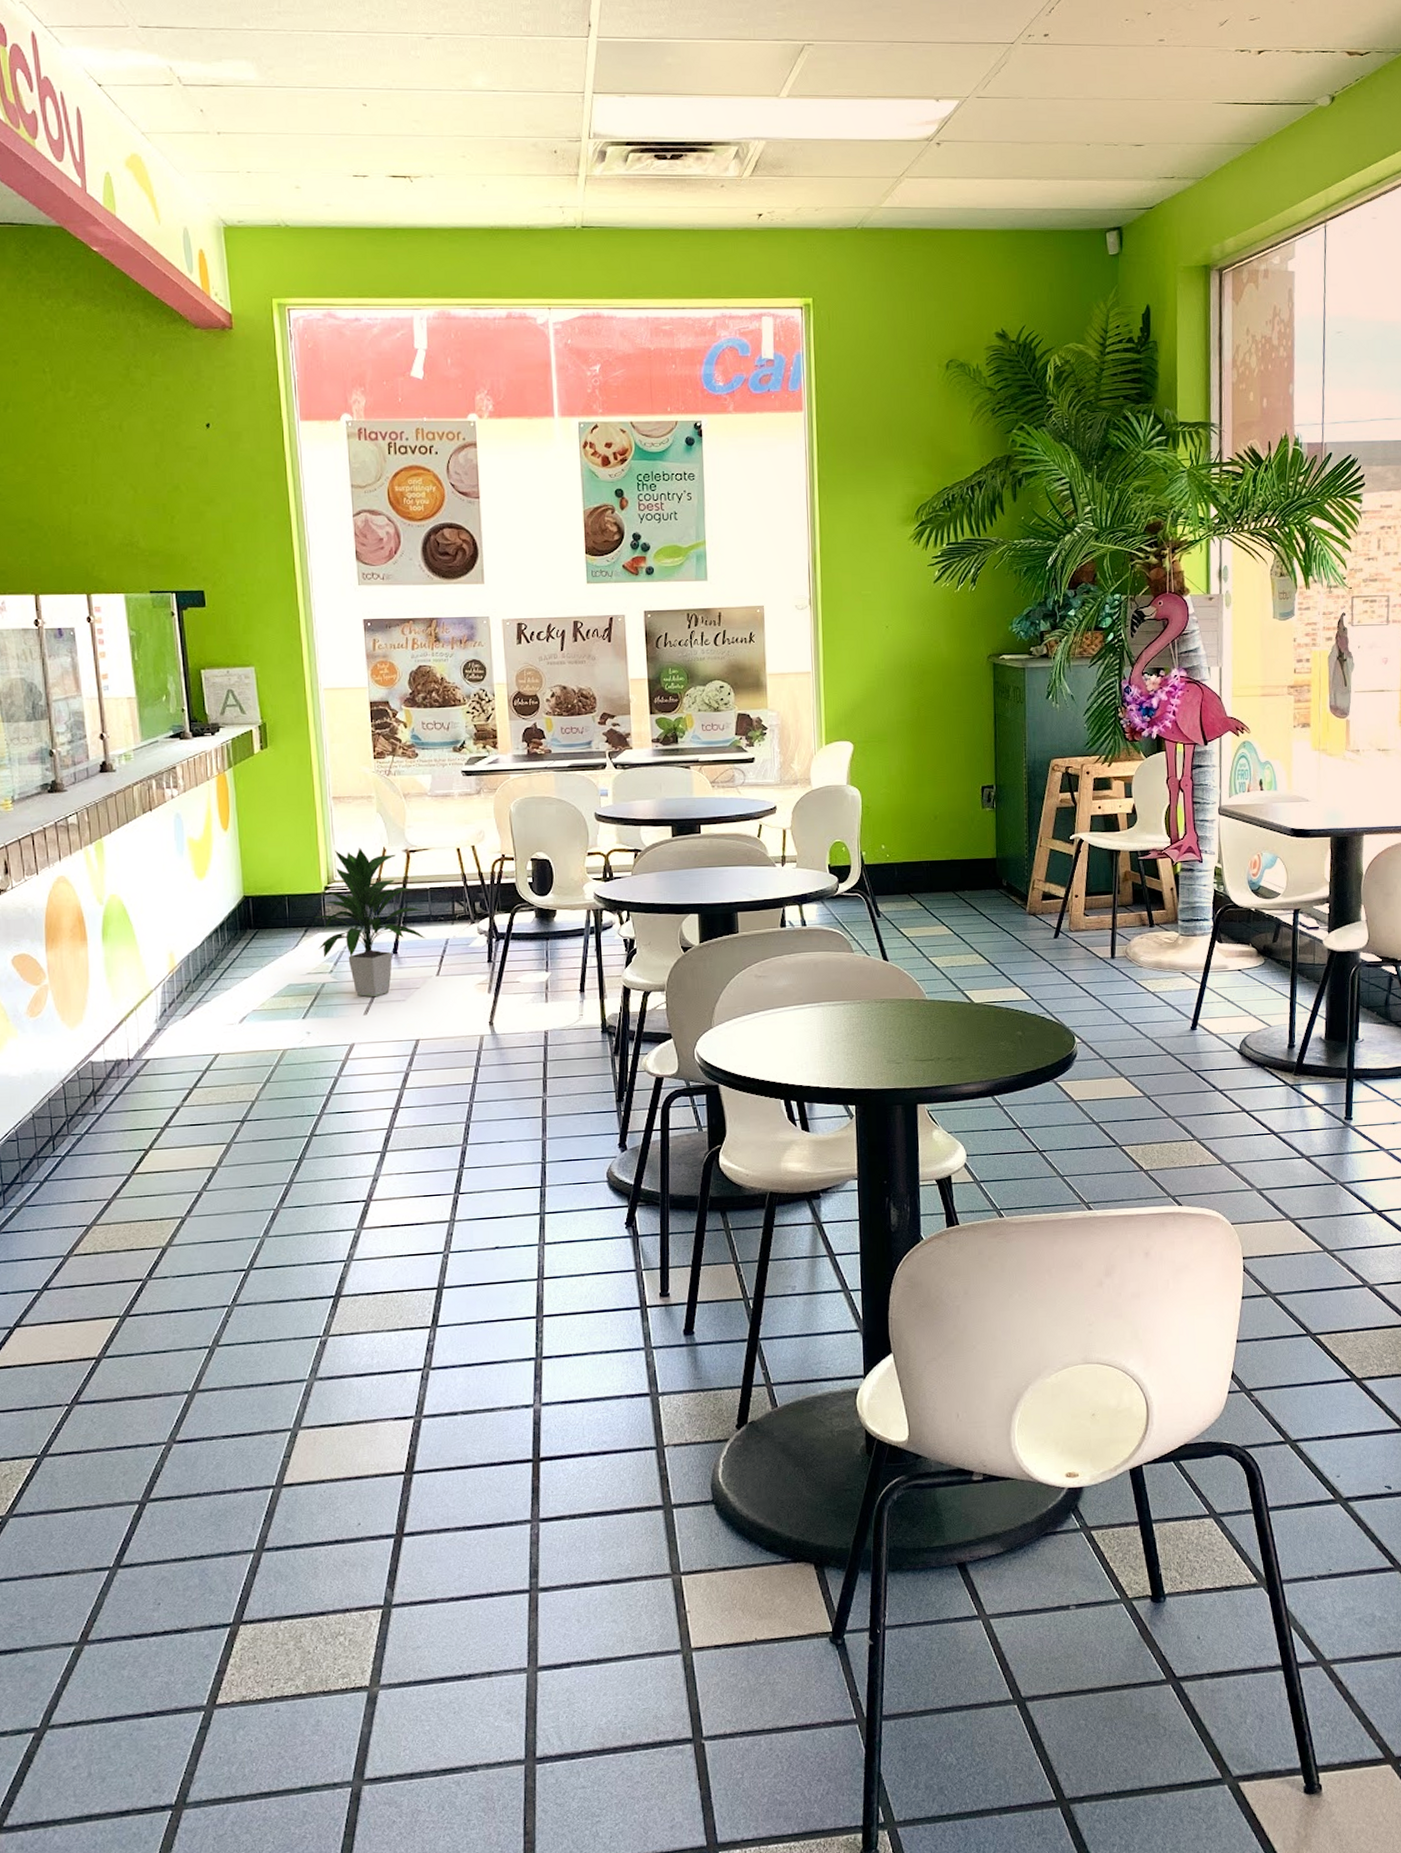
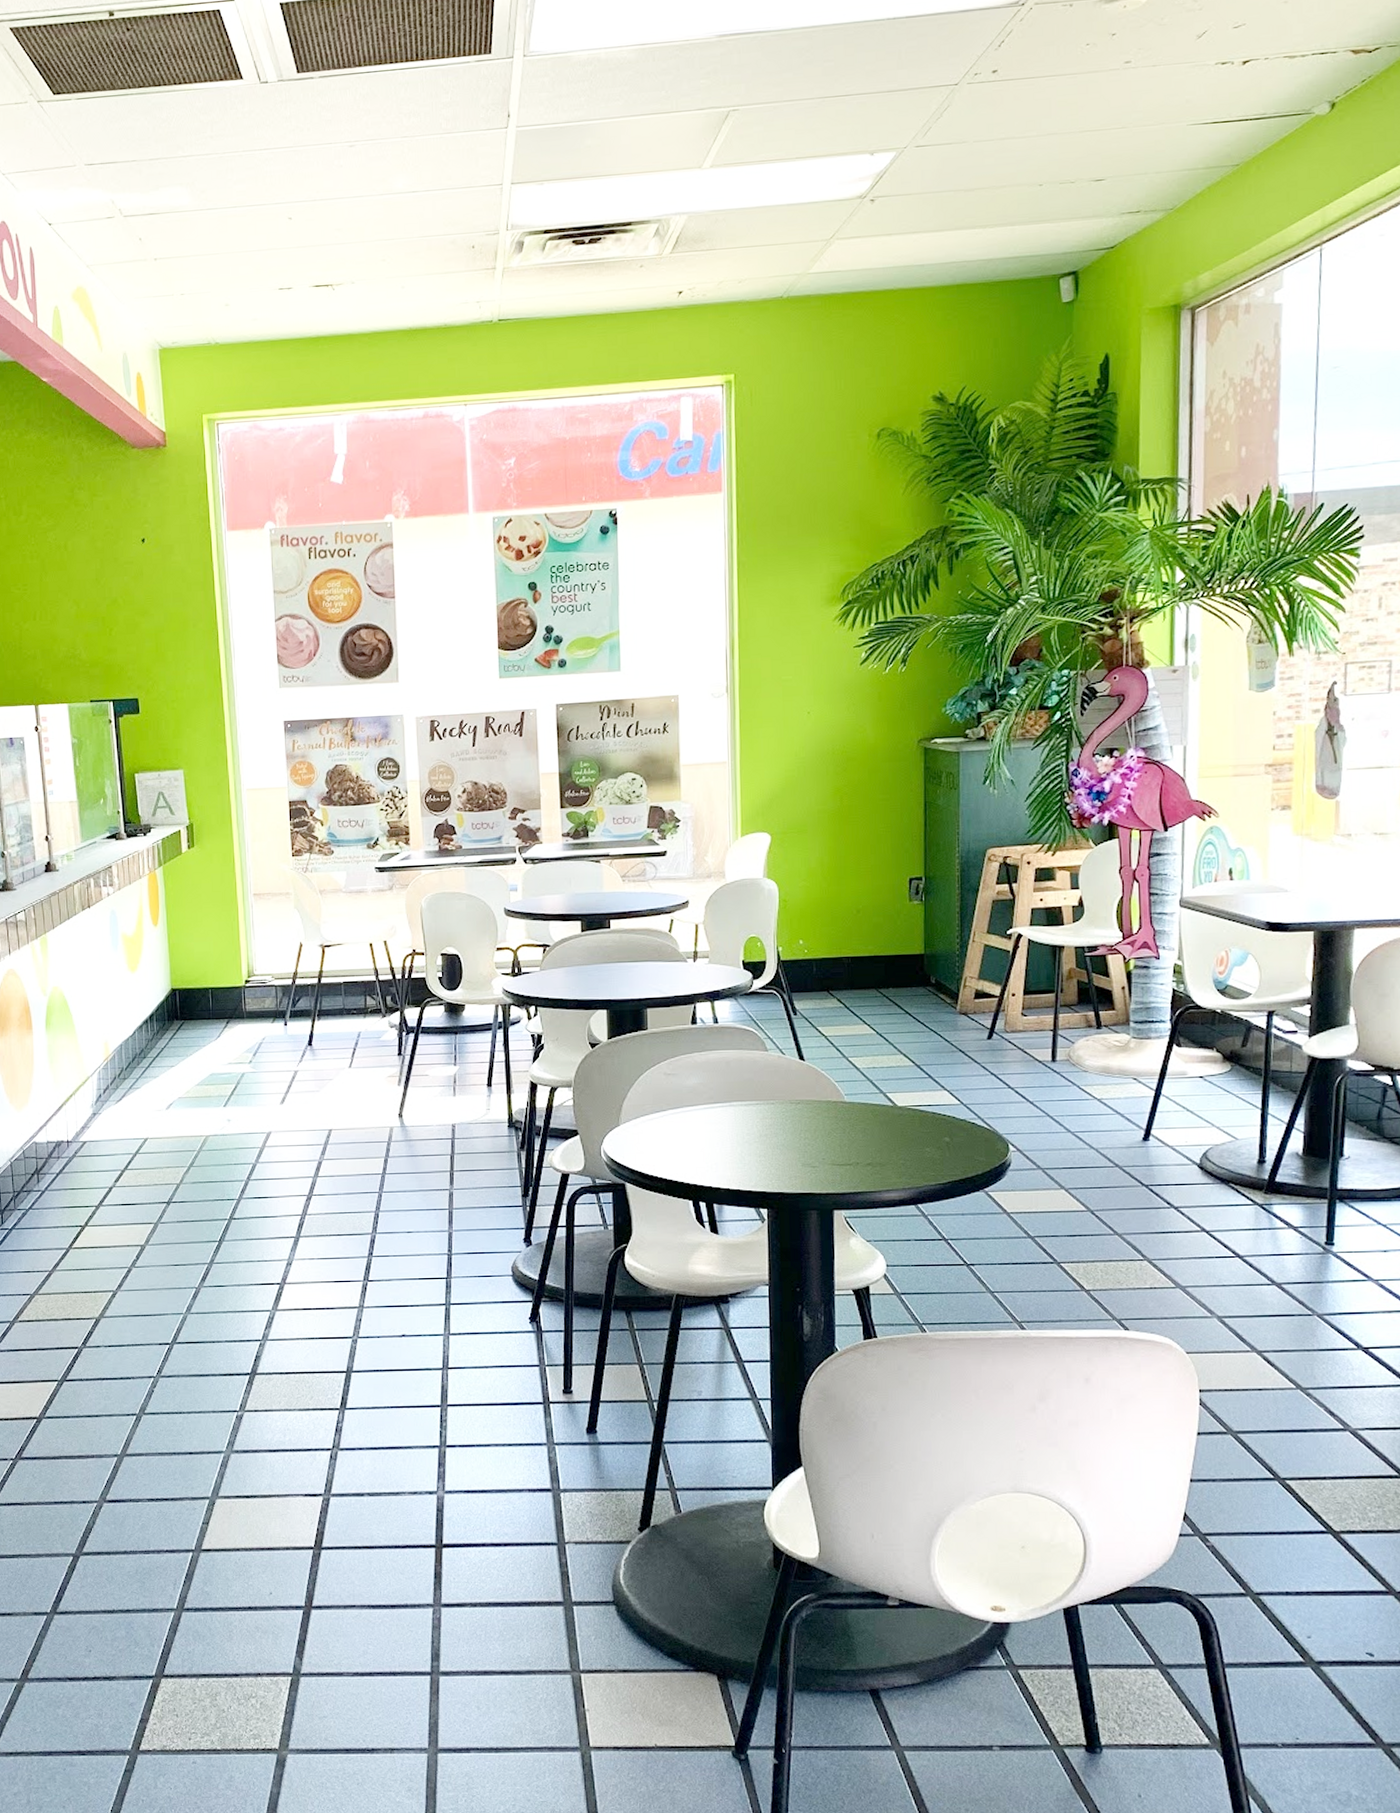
indoor plant: present [313,848,425,998] -> none [234,943,339,1088]

